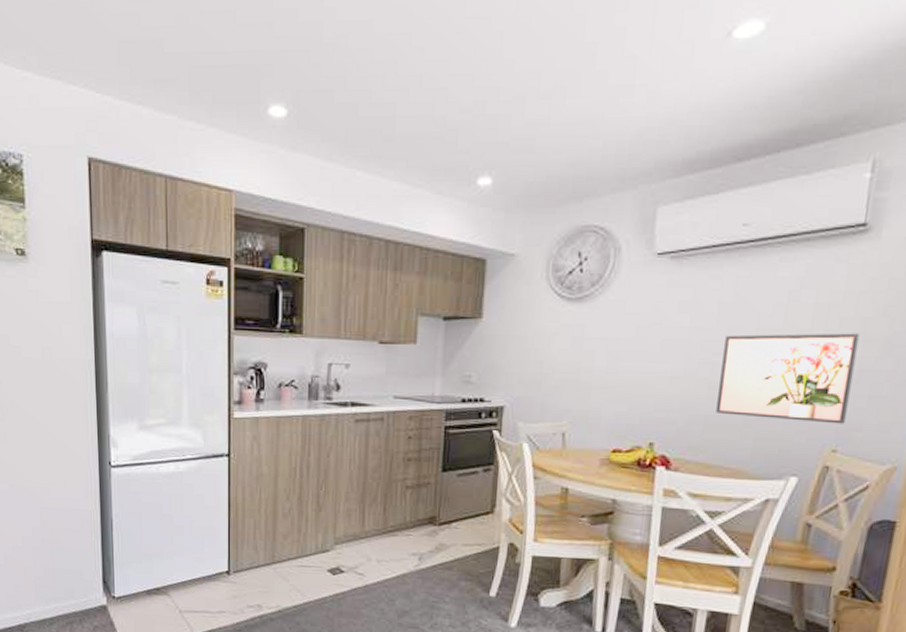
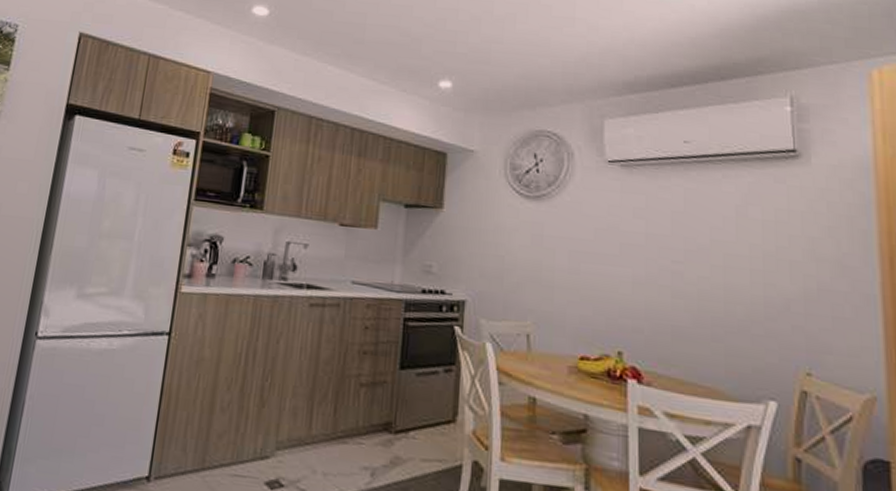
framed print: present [716,333,860,424] -> none [682,244,814,345]

